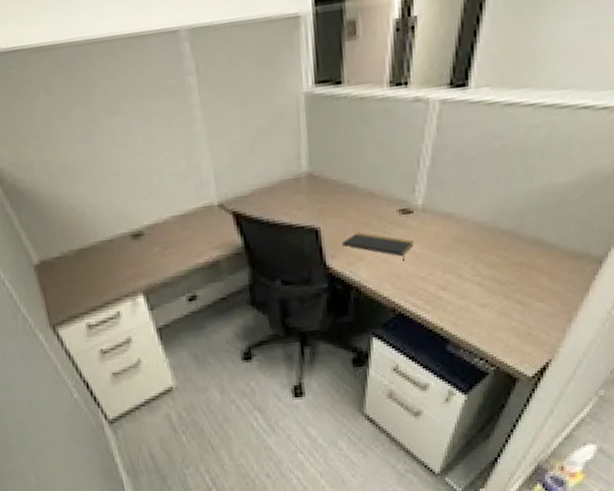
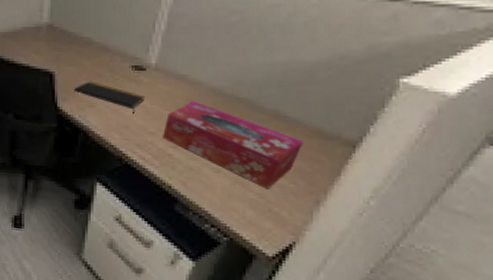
tissue box: none [433,239,558,315] -> present [163,101,303,188]

